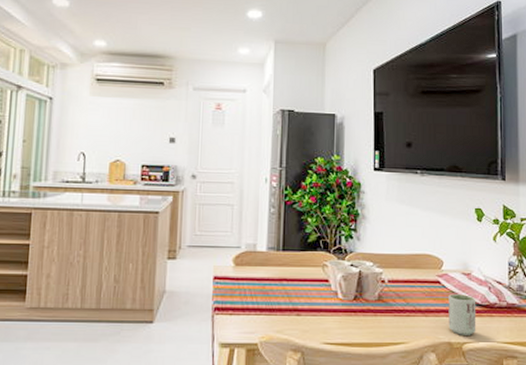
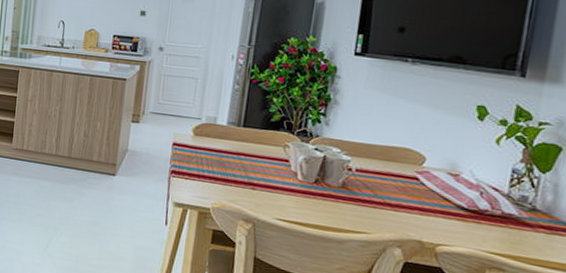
cup: present [448,294,476,335] -> none [421,193,461,238]

